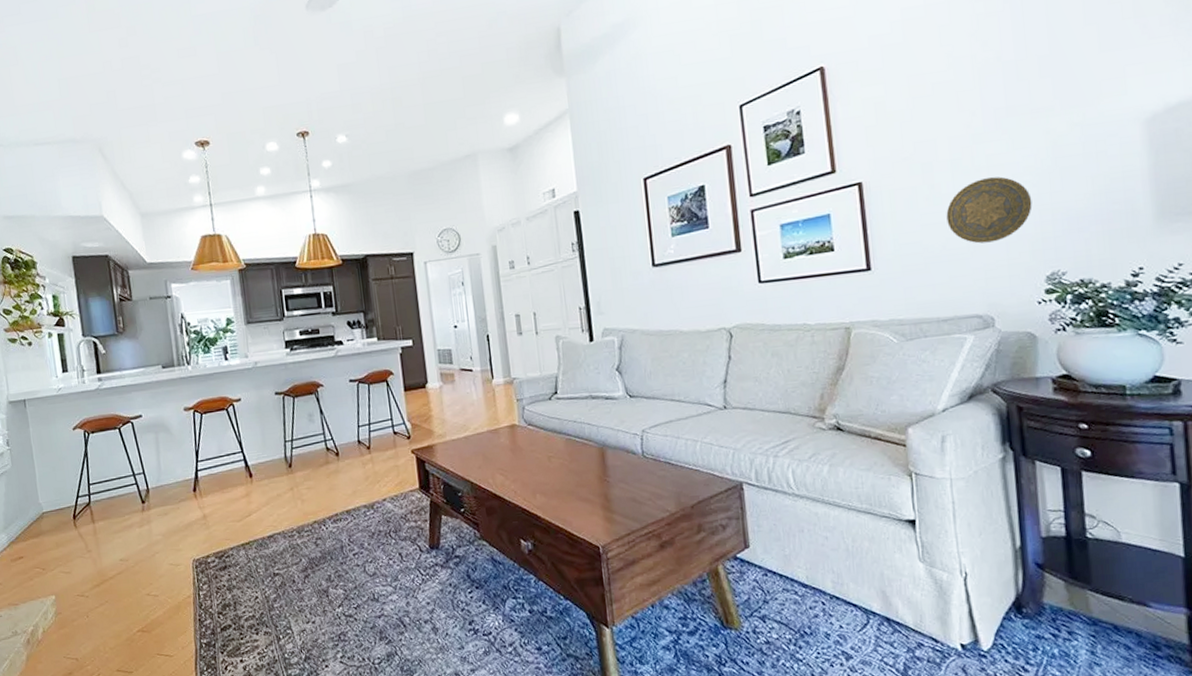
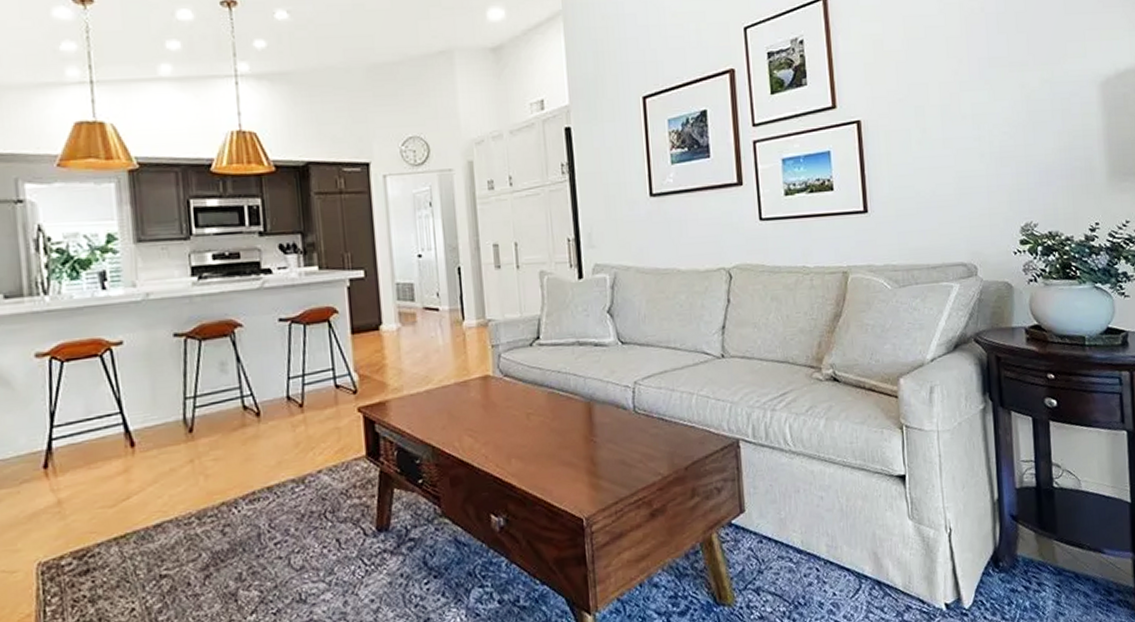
decorative plate: present [946,176,1033,244] -> none [936,126,1010,191]

